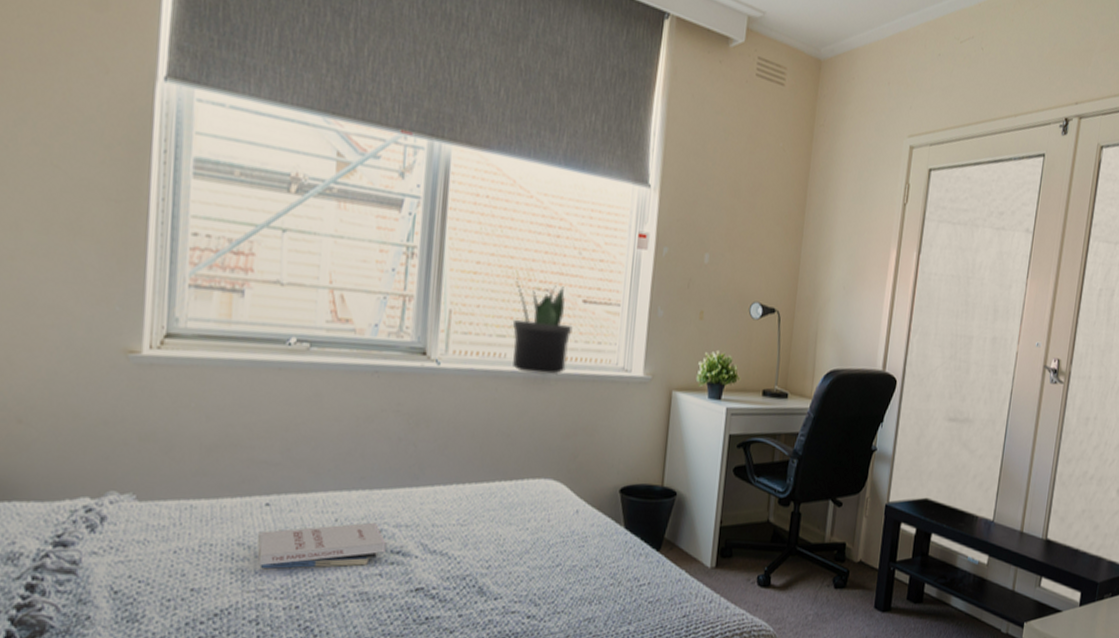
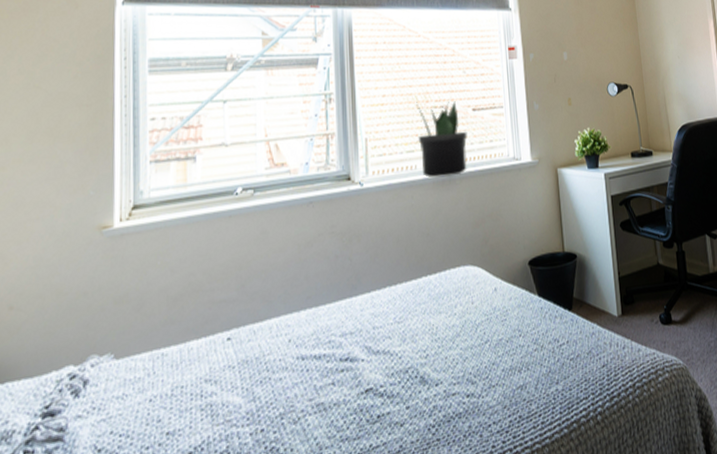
books: present [257,522,386,570] -> none [223,335,335,401]

